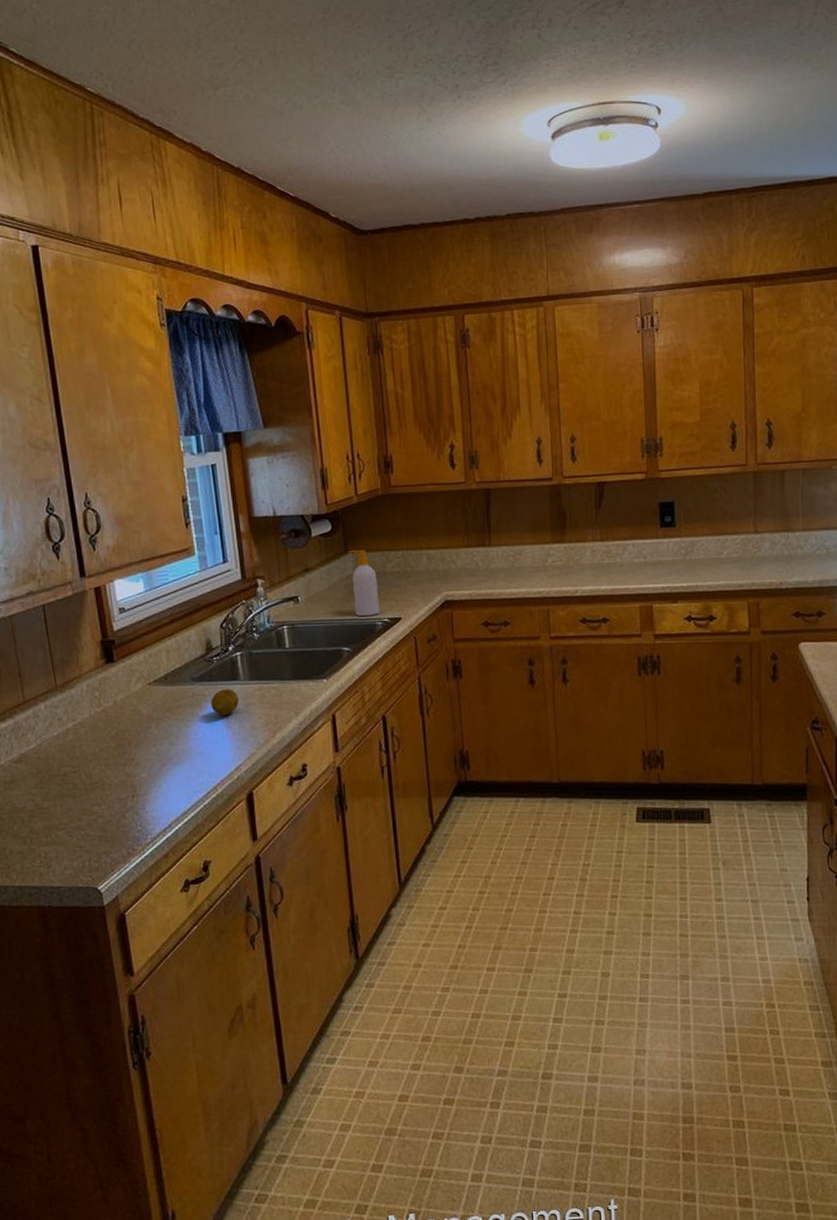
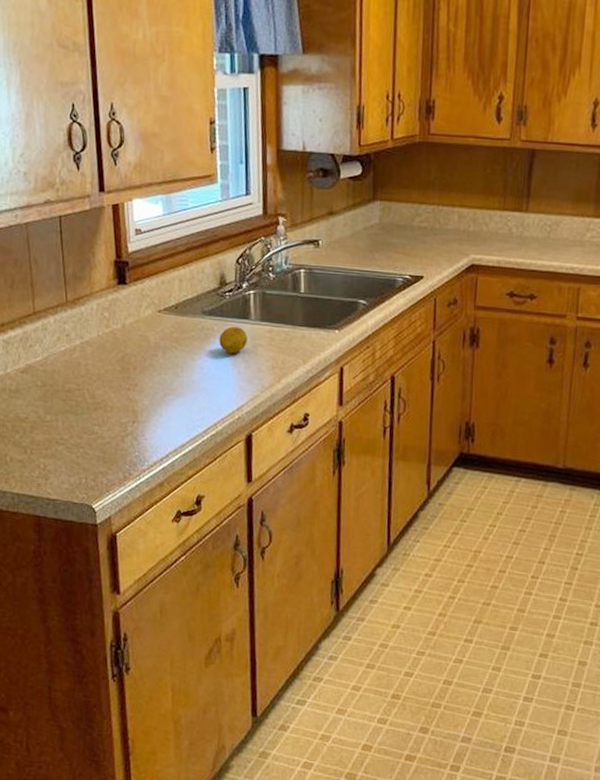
soap bottle: present [348,549,380,617] -> none [376,198,403,271]

